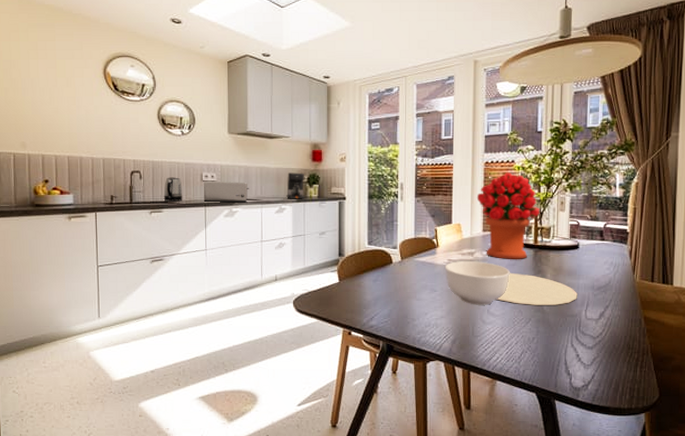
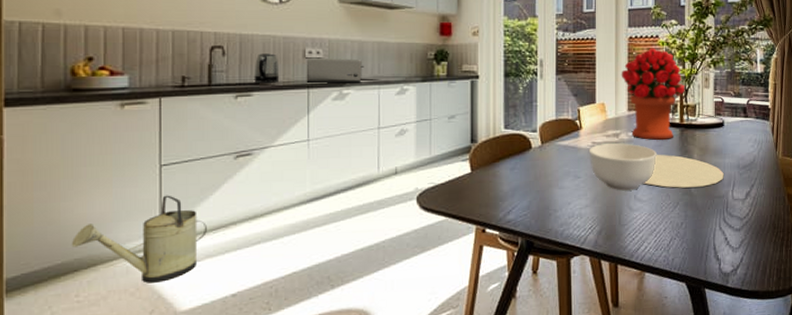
watering can: none [38,289,132,357] -> present [71,195,207,283]
coffee maker: present [286,172,305,199] -> none [409,48,432,79]

